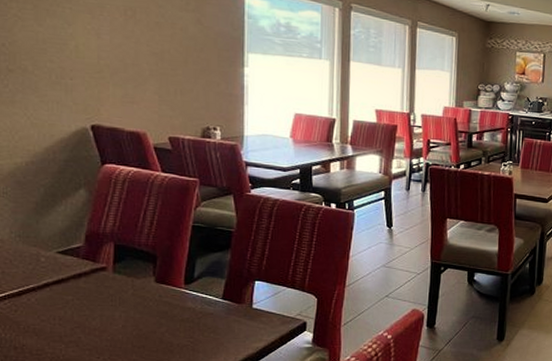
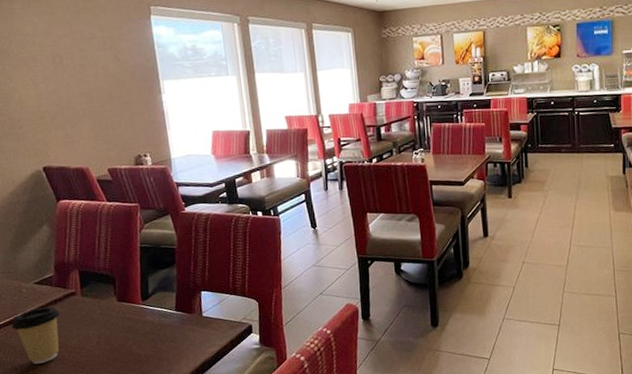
coffee cup: none [19,281,83,344] -> present [11,307,60,364]

